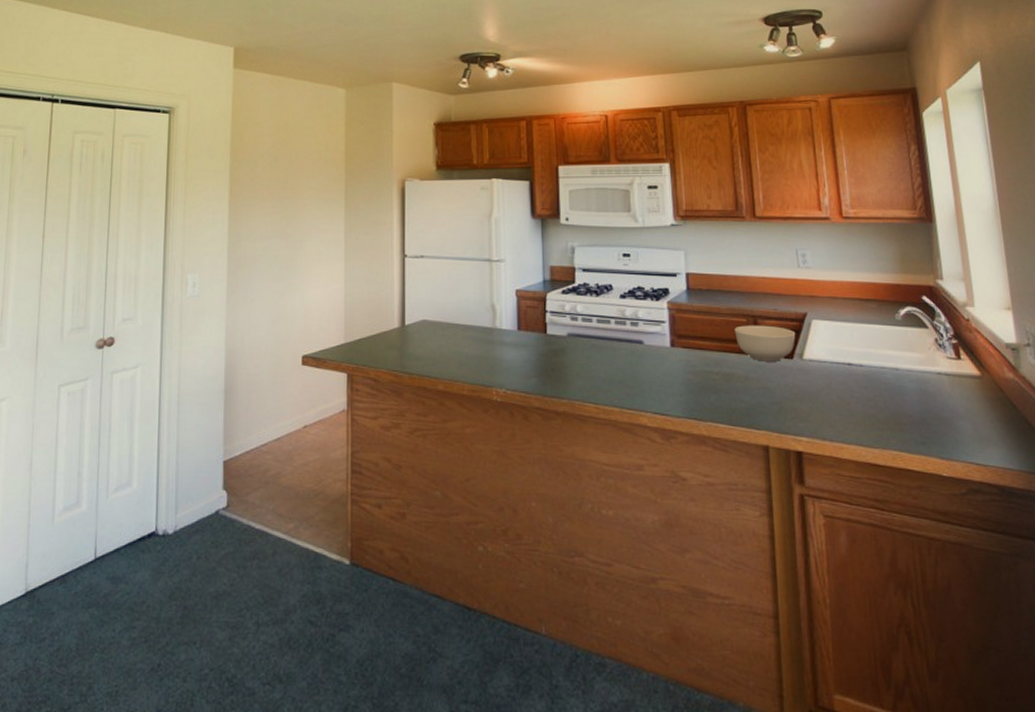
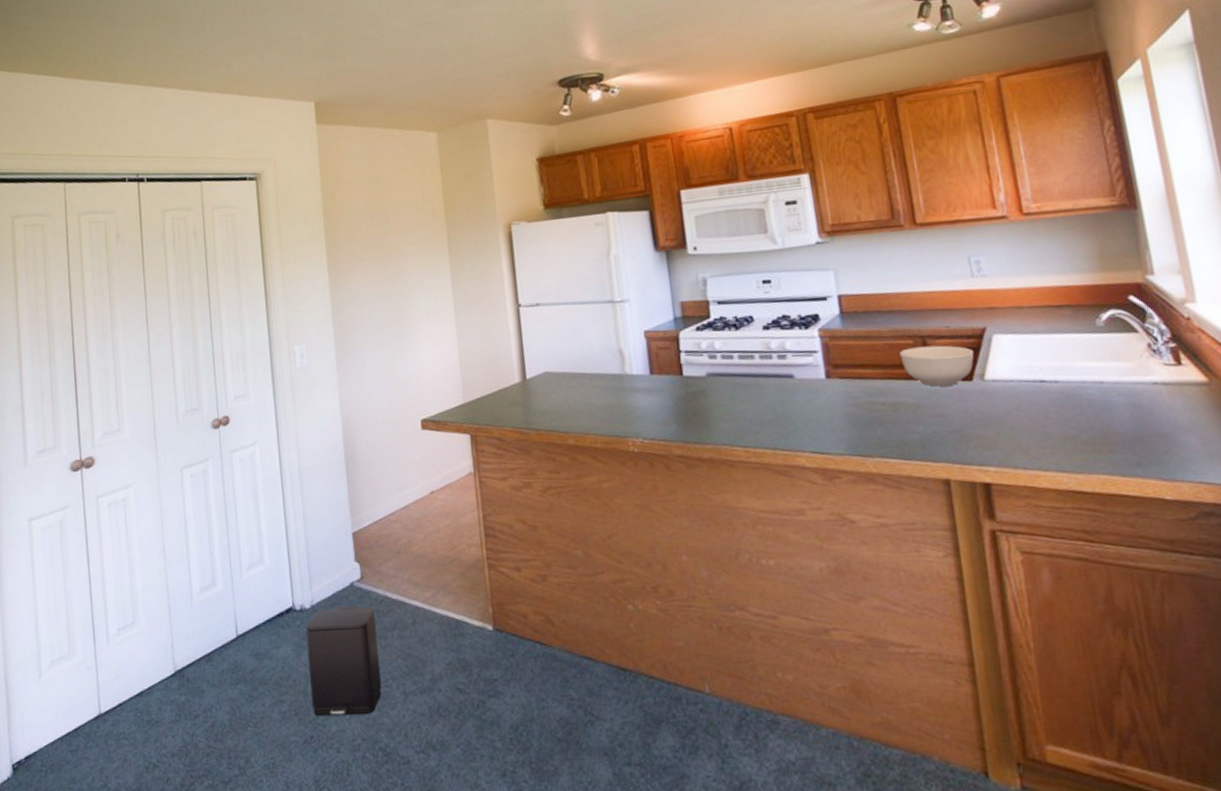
pedal bin: none [163,533,236,643] -> present [305,605,382,715]

